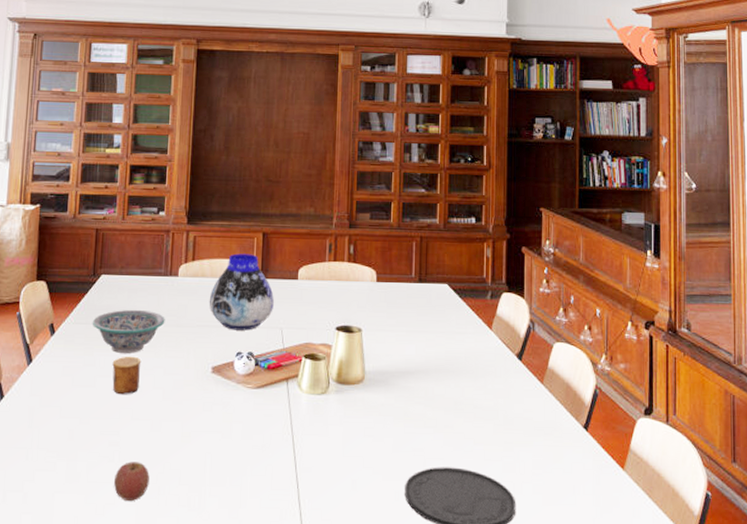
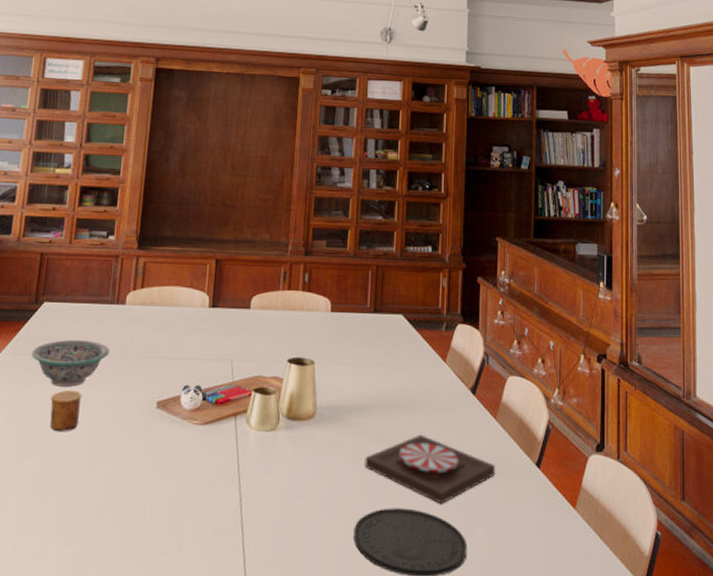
apple: present [114,461,150,501] -> none [46,505,85,549]
vase: present [209,253,274,331] -> none [156,281,225,363]
plate: none [414,398,543,464] -> present [365,434,496,504]

